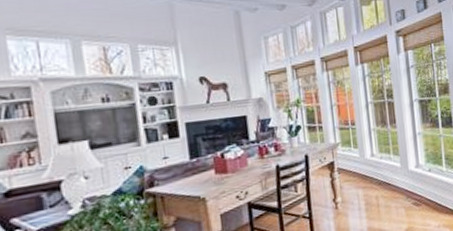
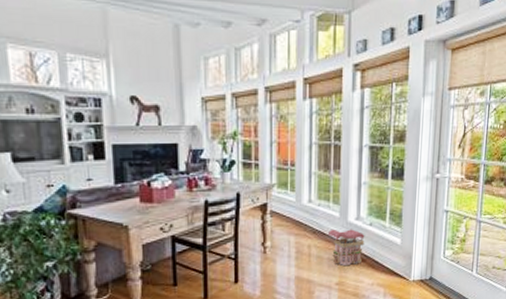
toy house: none [392,176,427,213] -> present [327,229,365,267]

